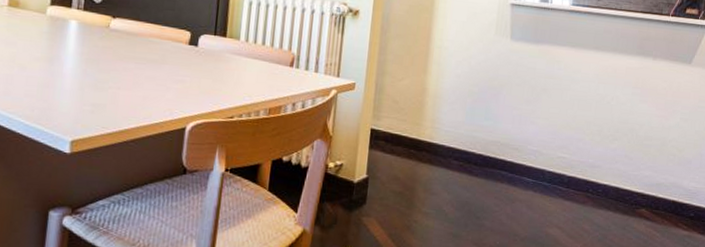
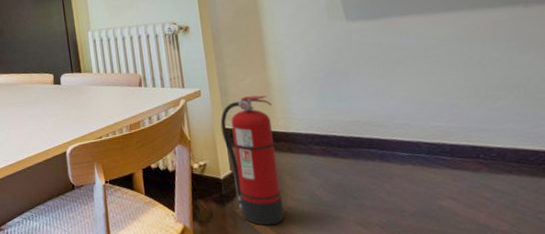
fire extinguisher: none [366,98,424,238] -> present [220,95,285,226]

